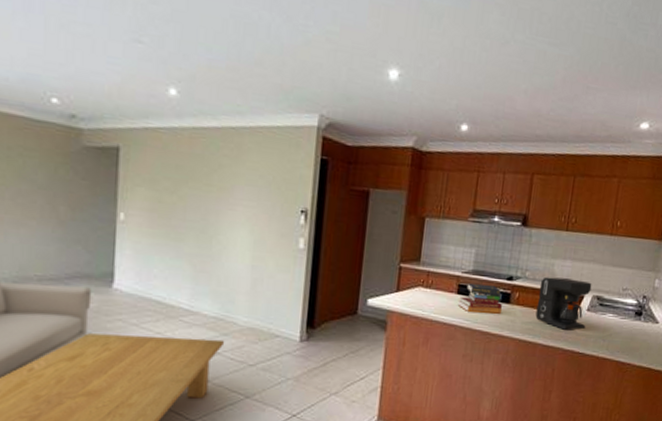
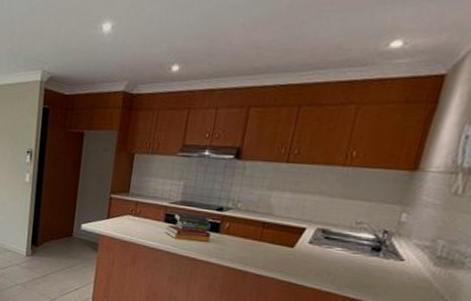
coffee maker: present [535,276,592,330] -> none [247,208,317,262]

